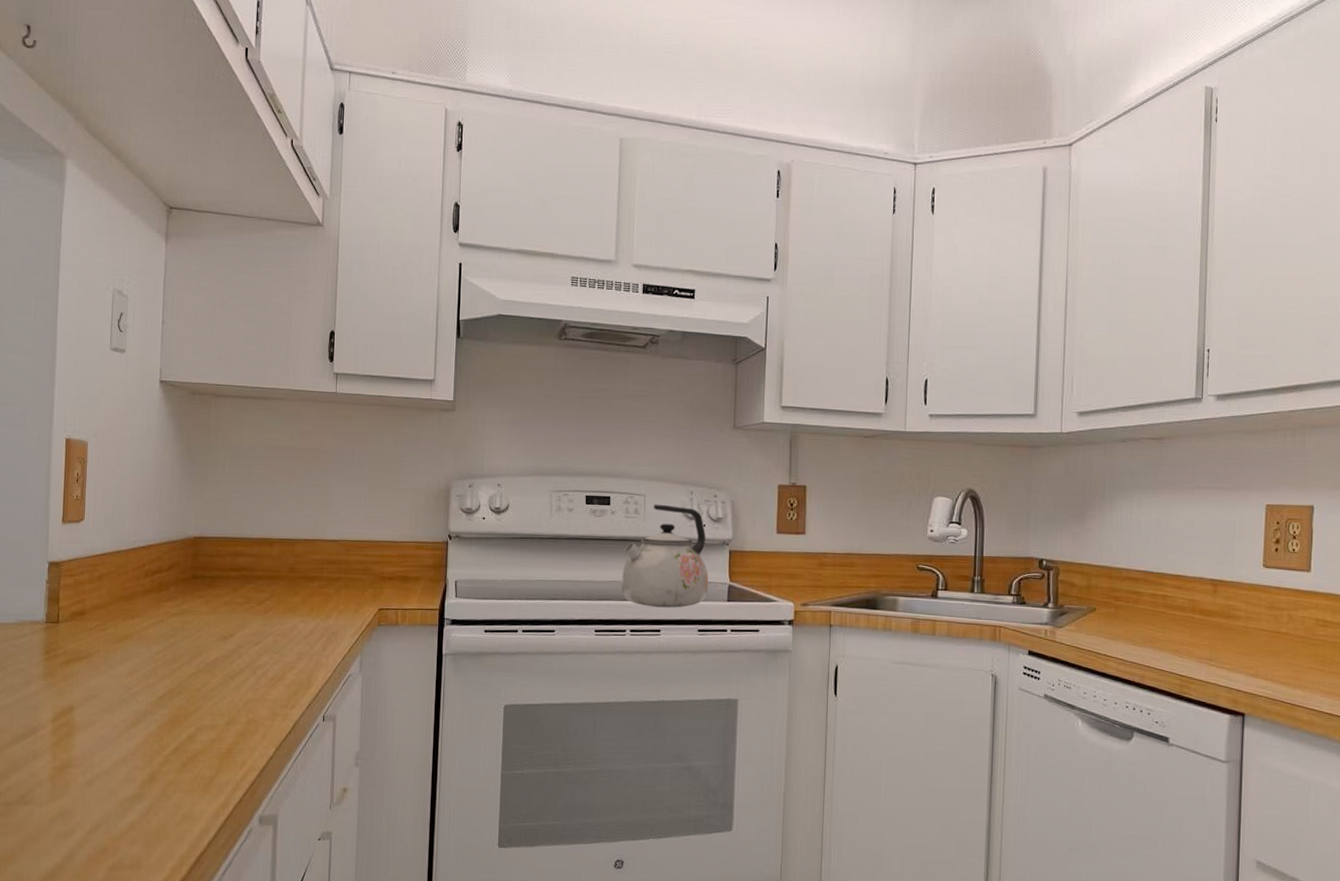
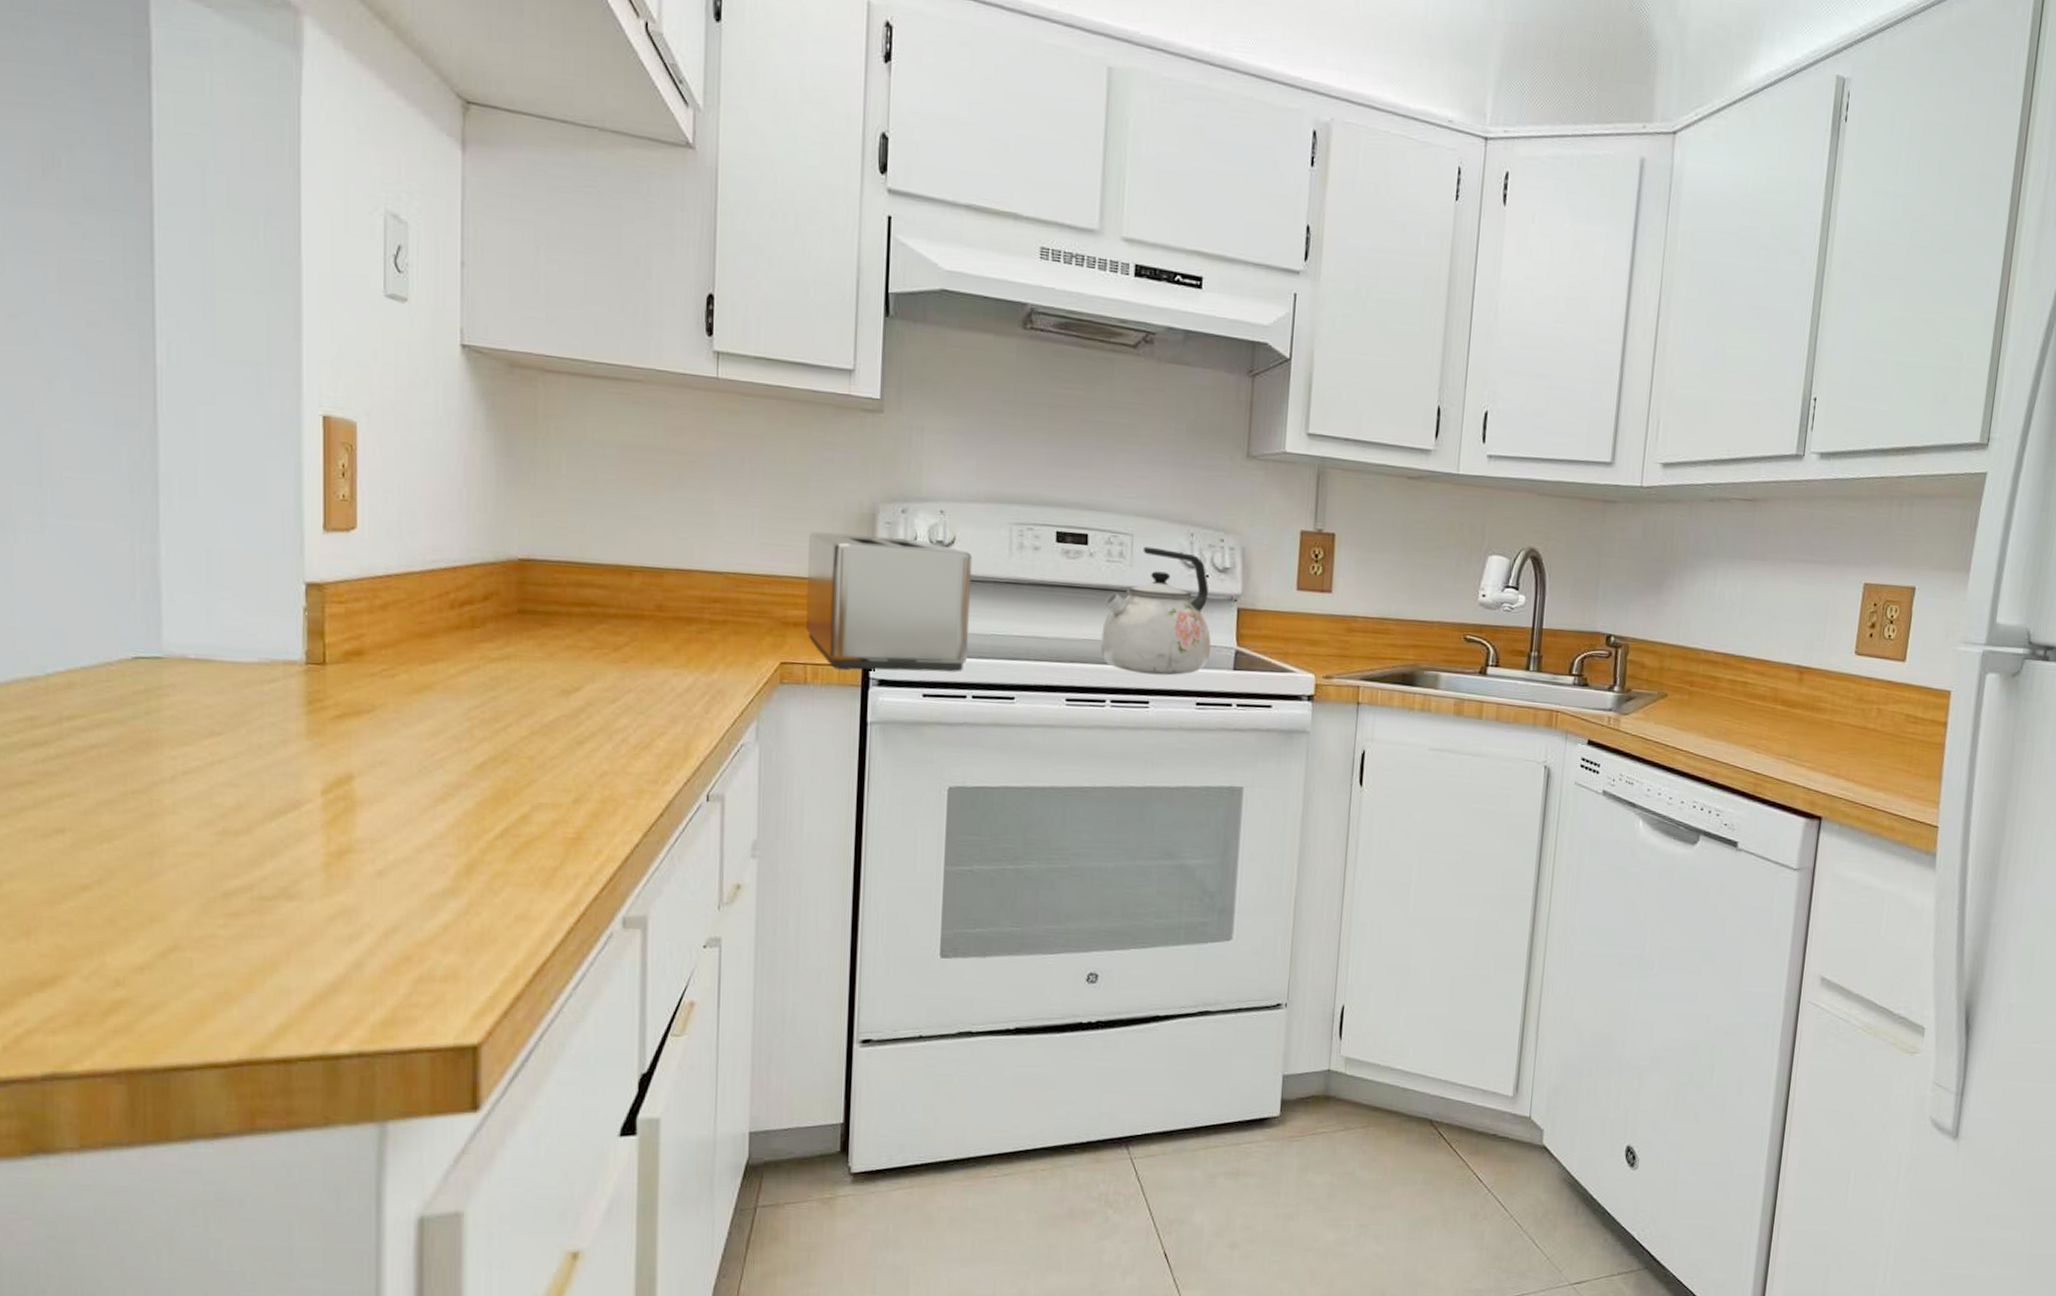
toaster: none [398,505,522,613] -> present [806,531,973,673]

